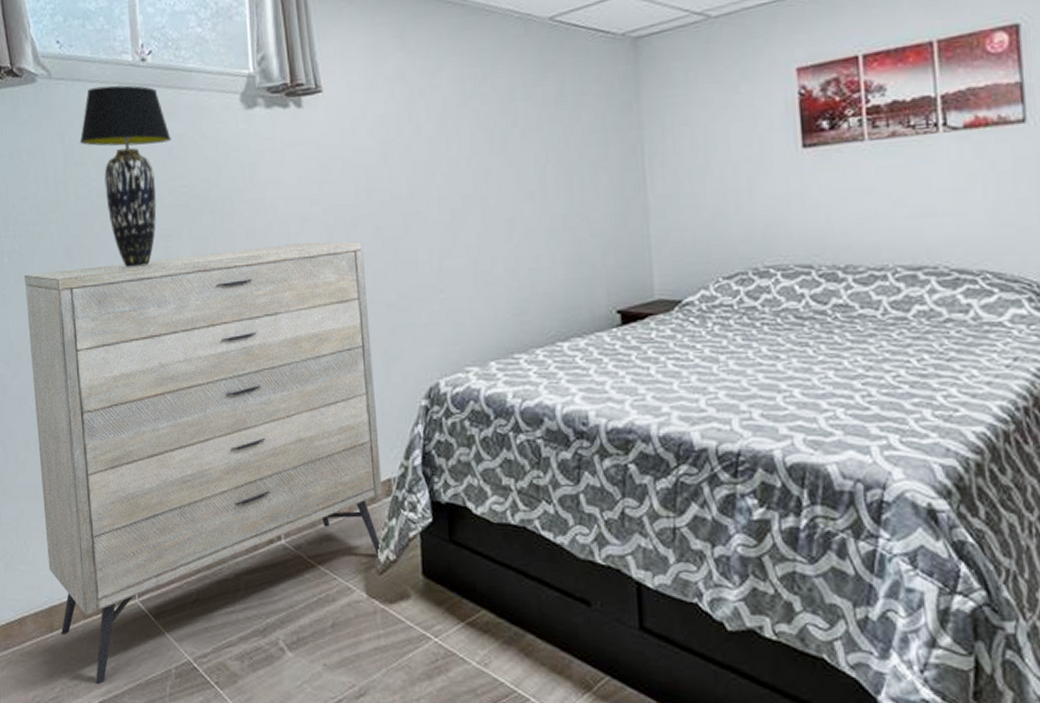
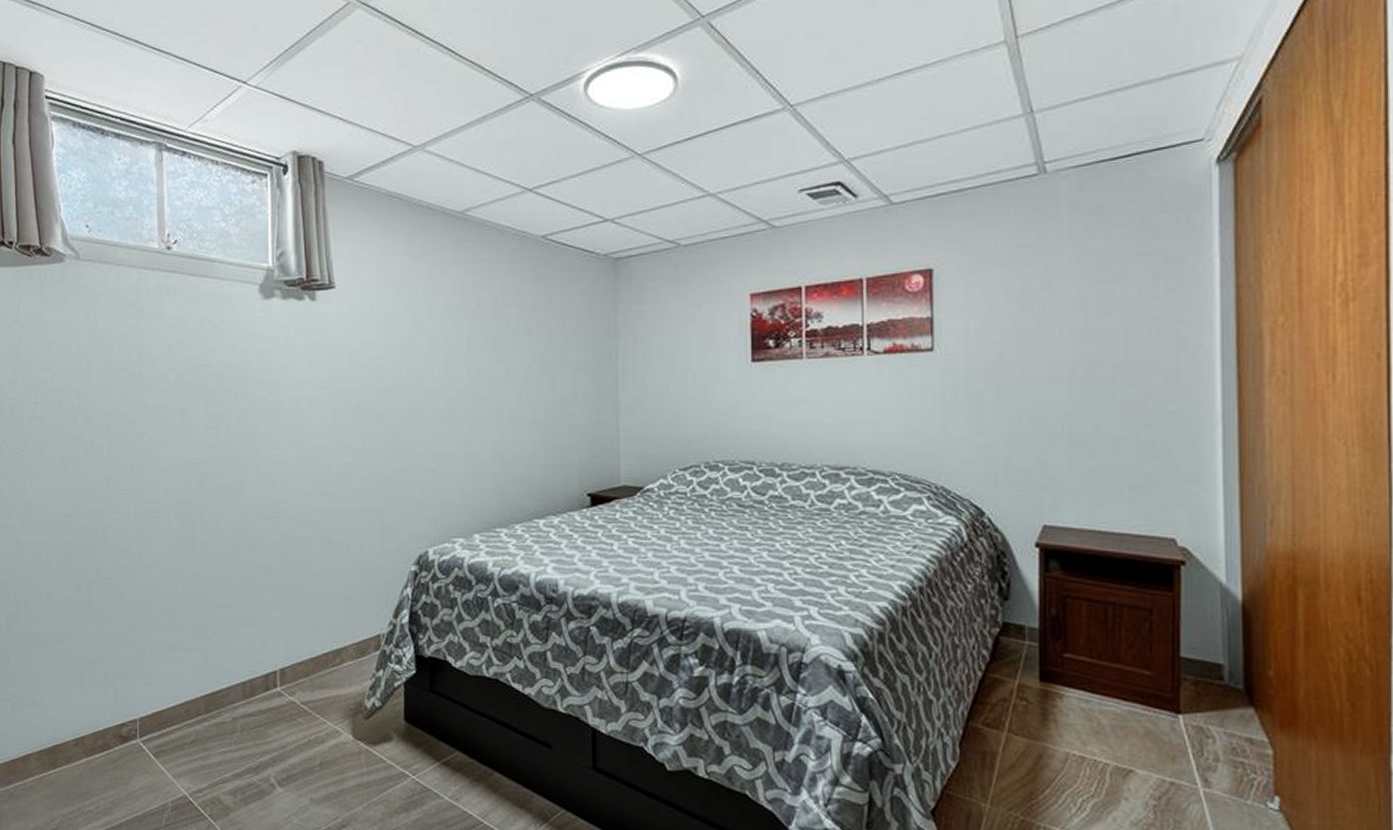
dresser: present [25,241,383,685] -> none [44,422,372,818]
table lamp: present [79,85,171,267] -> none [104,269,192,437]

